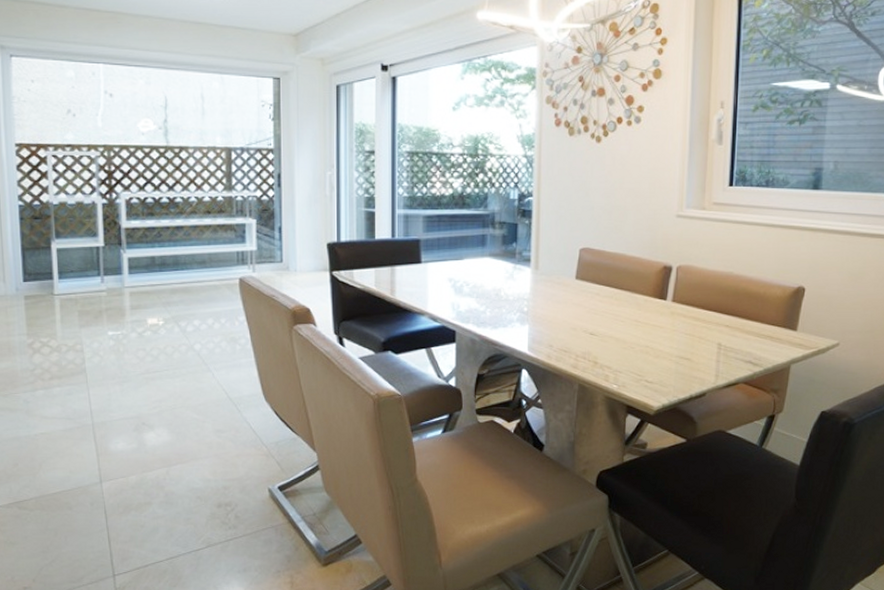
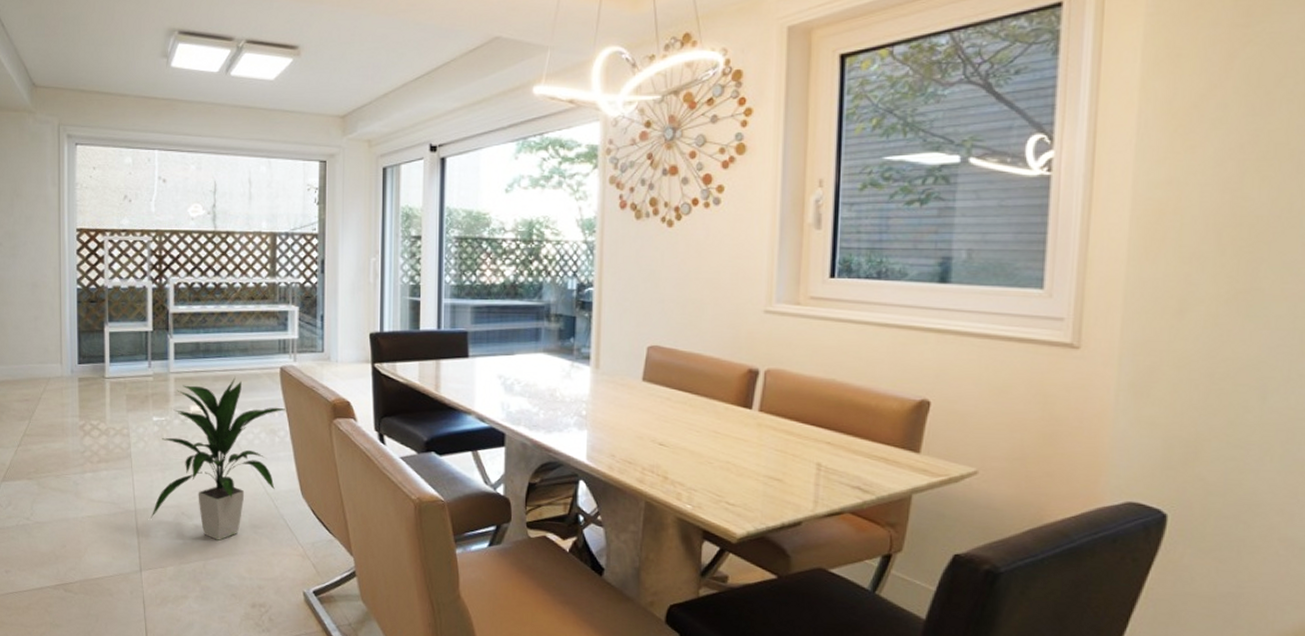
indoor plant: none [109,288,247,447] -> present [151,376,286,541]

